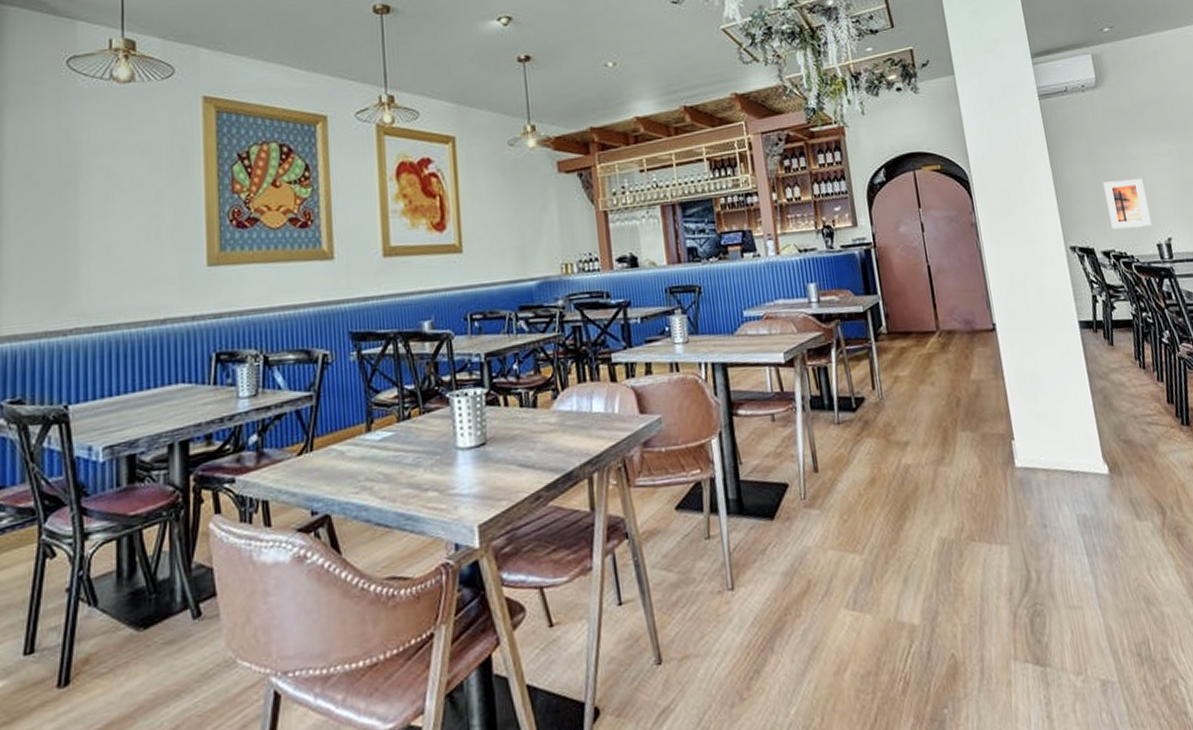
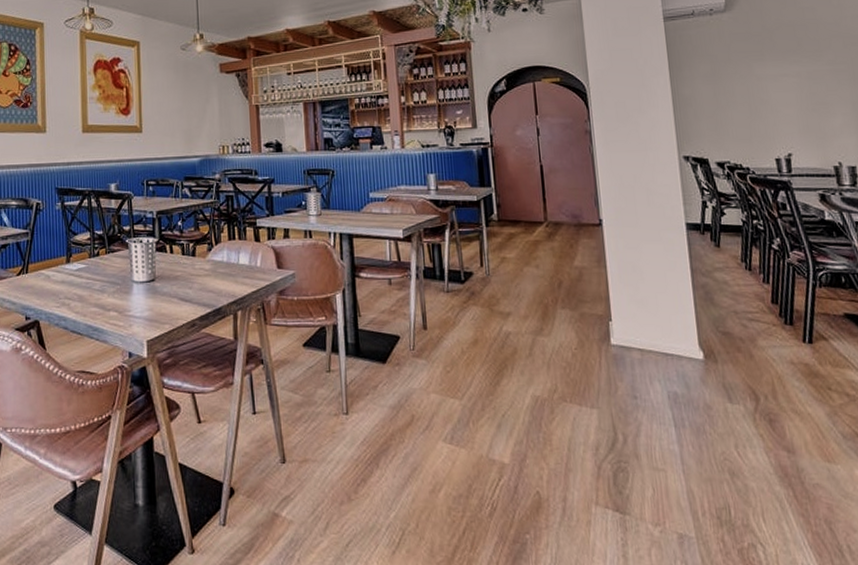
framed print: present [1103,178,1151,230] -> none [724,97,771,143]

